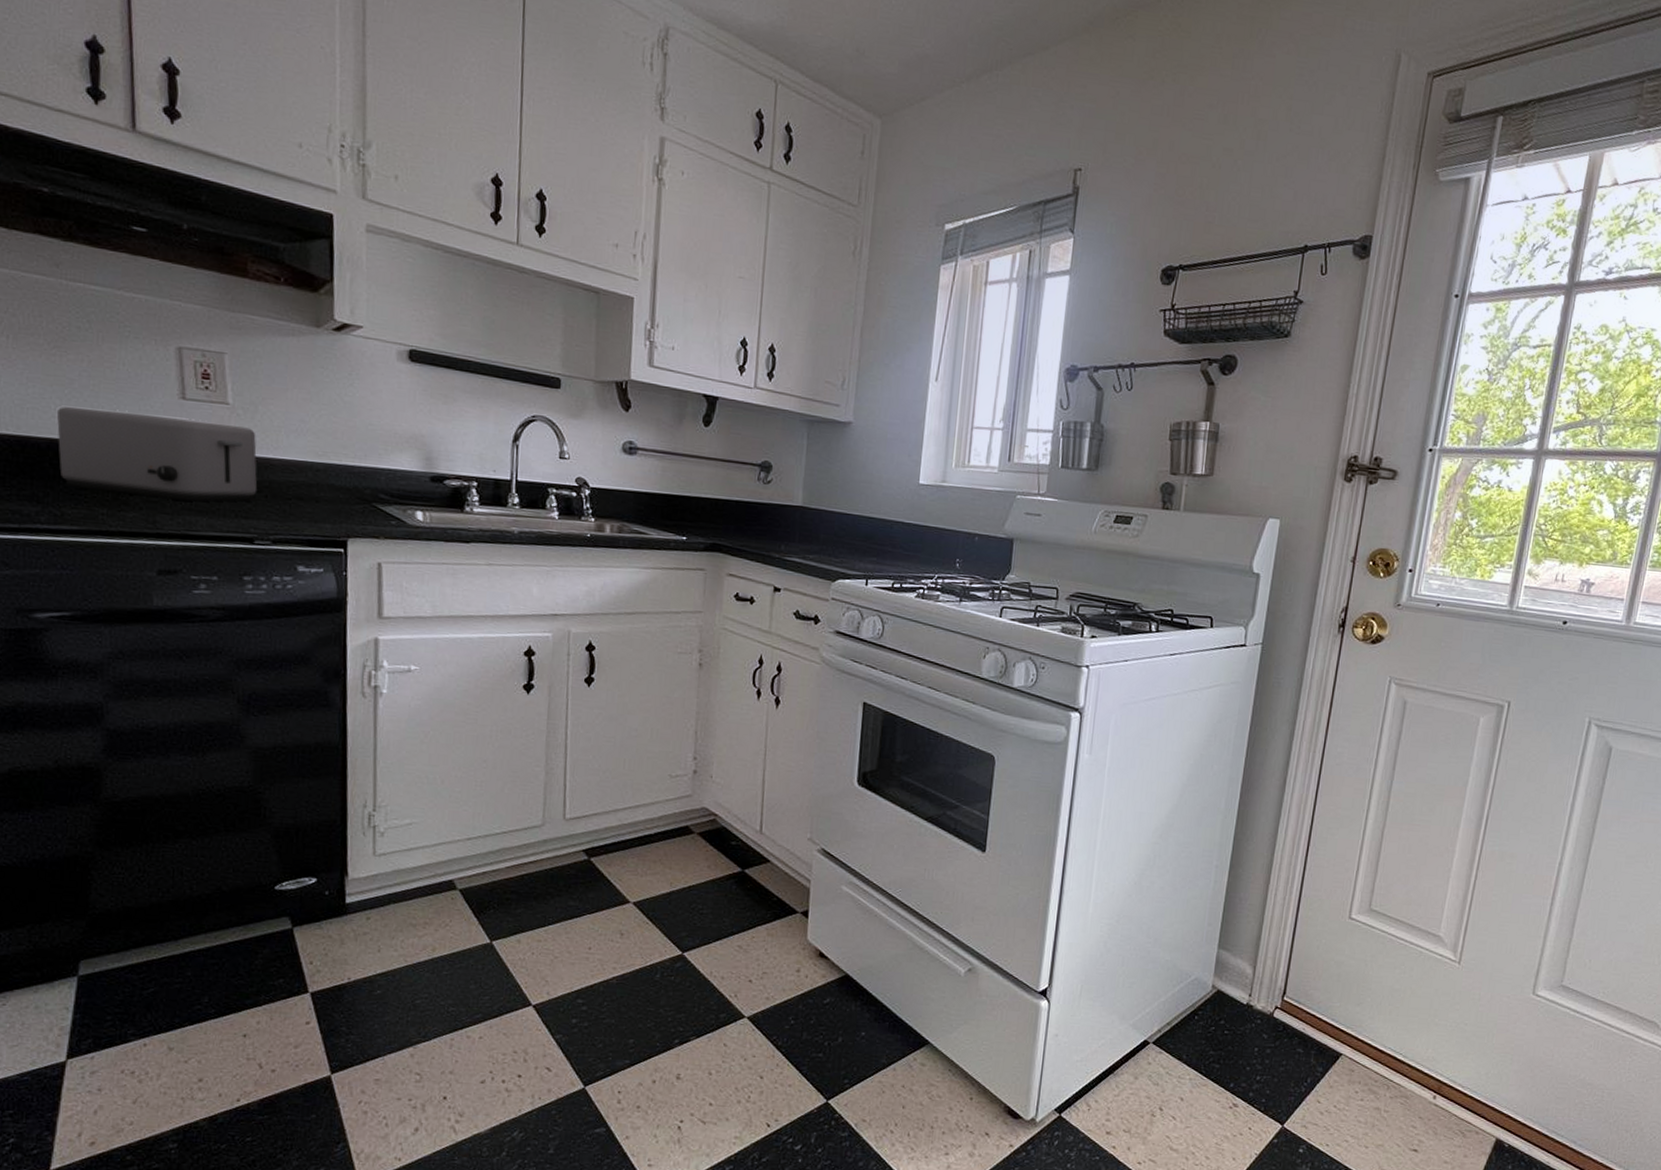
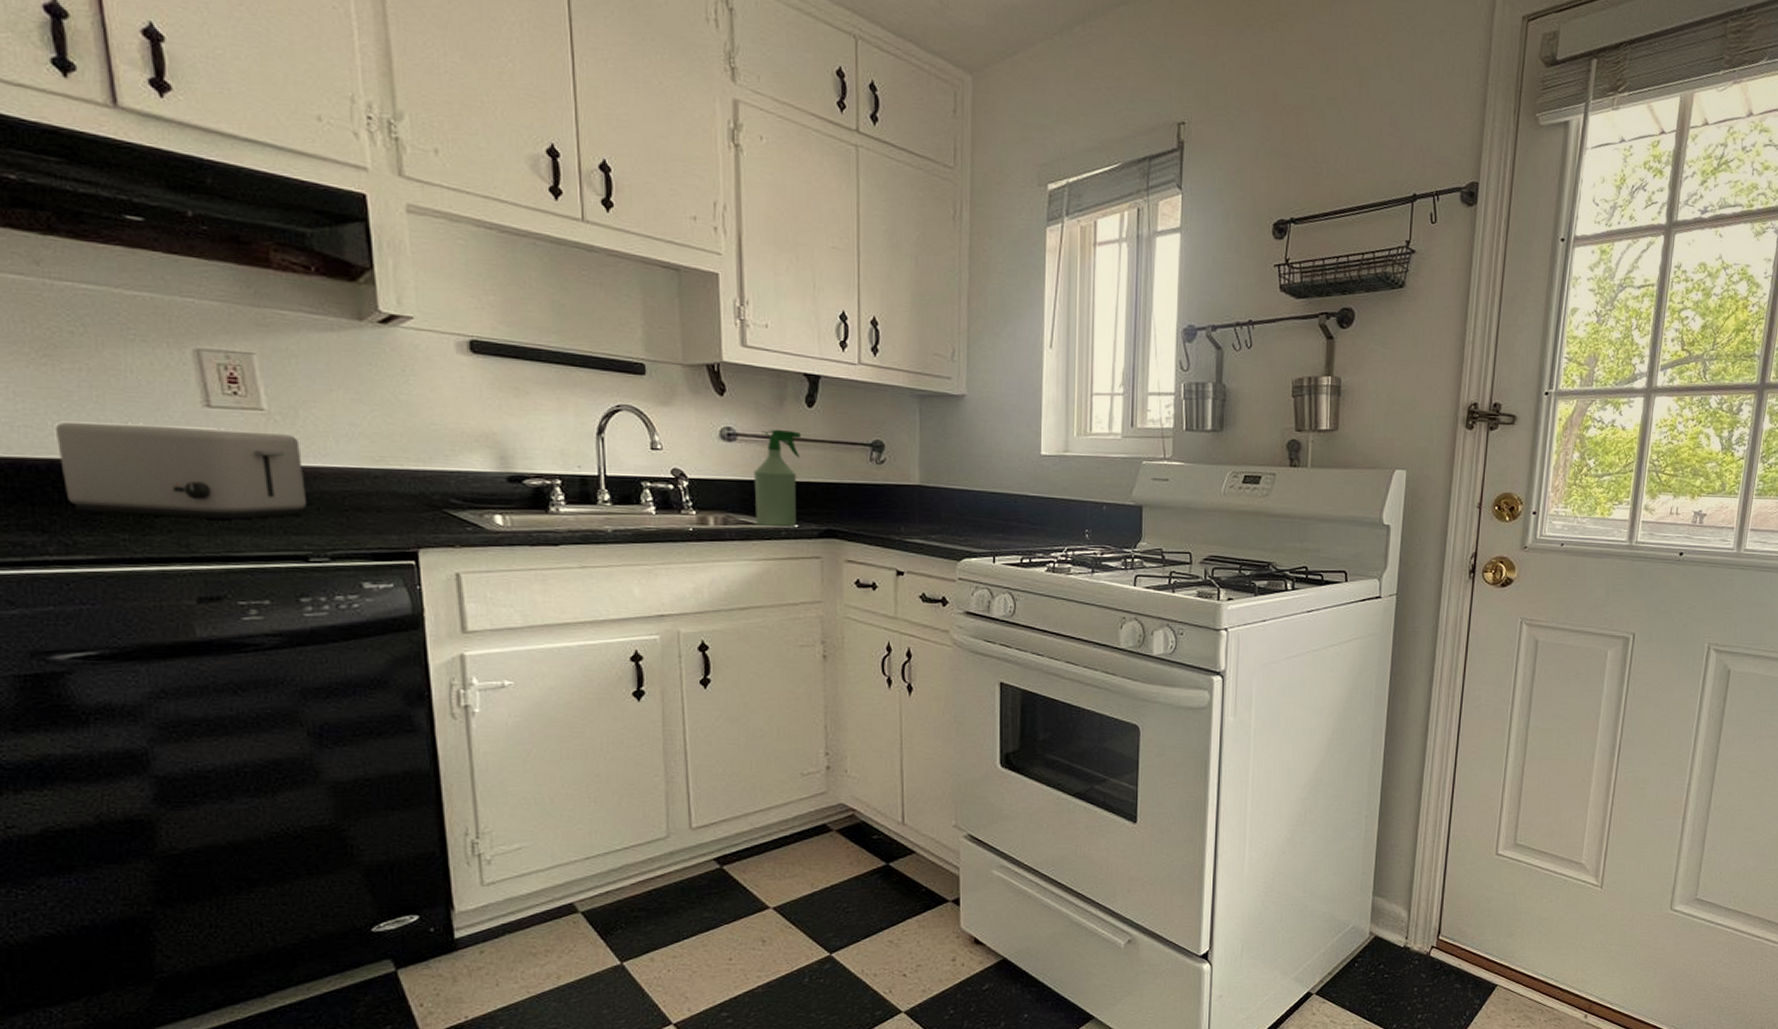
spray bottle: none [647,445,697,540] -> present [754,429,802,528]

